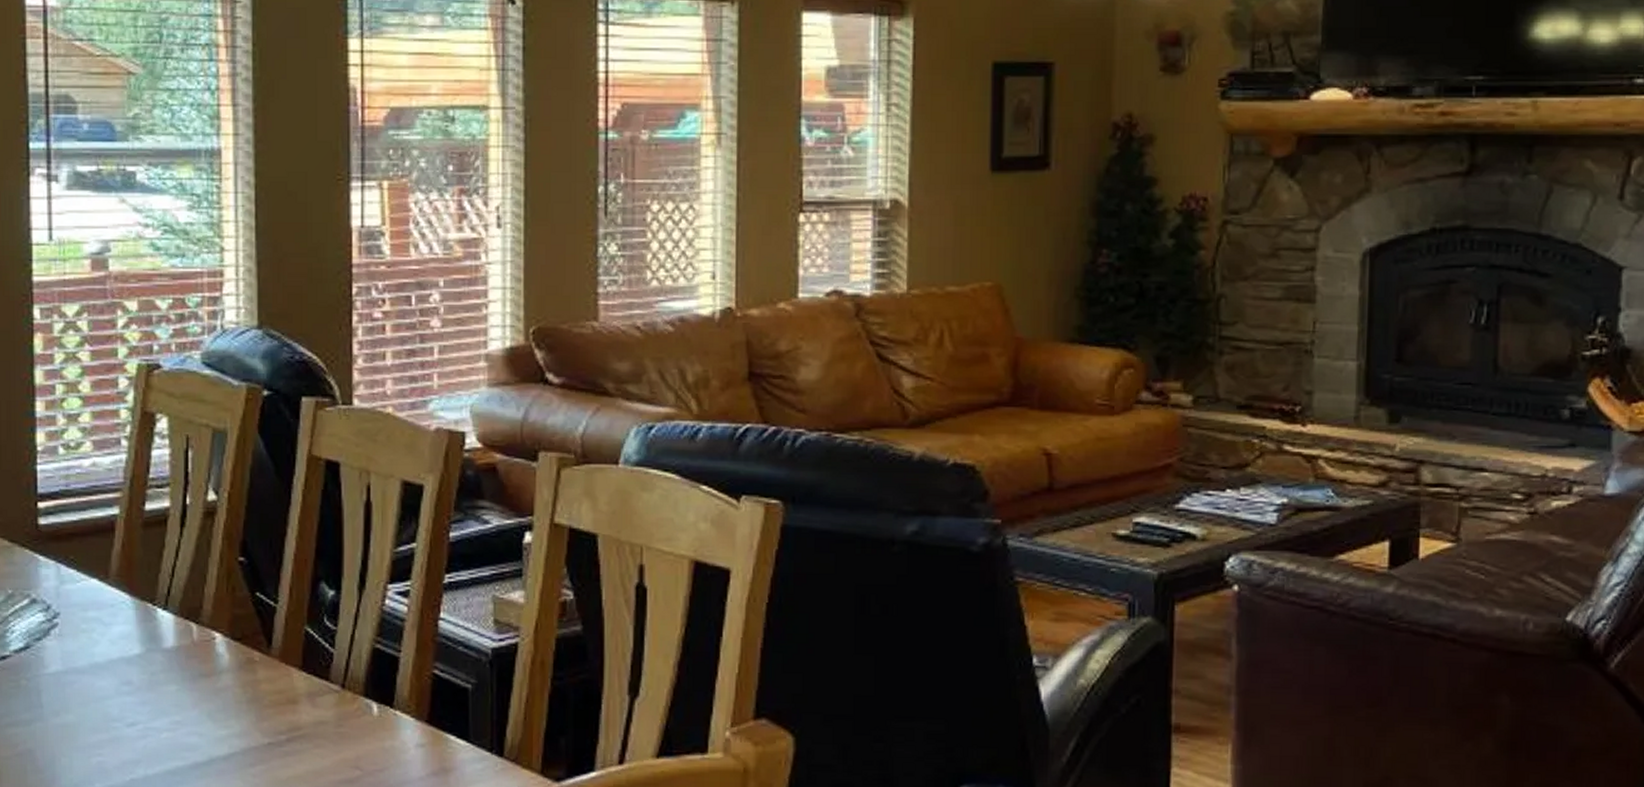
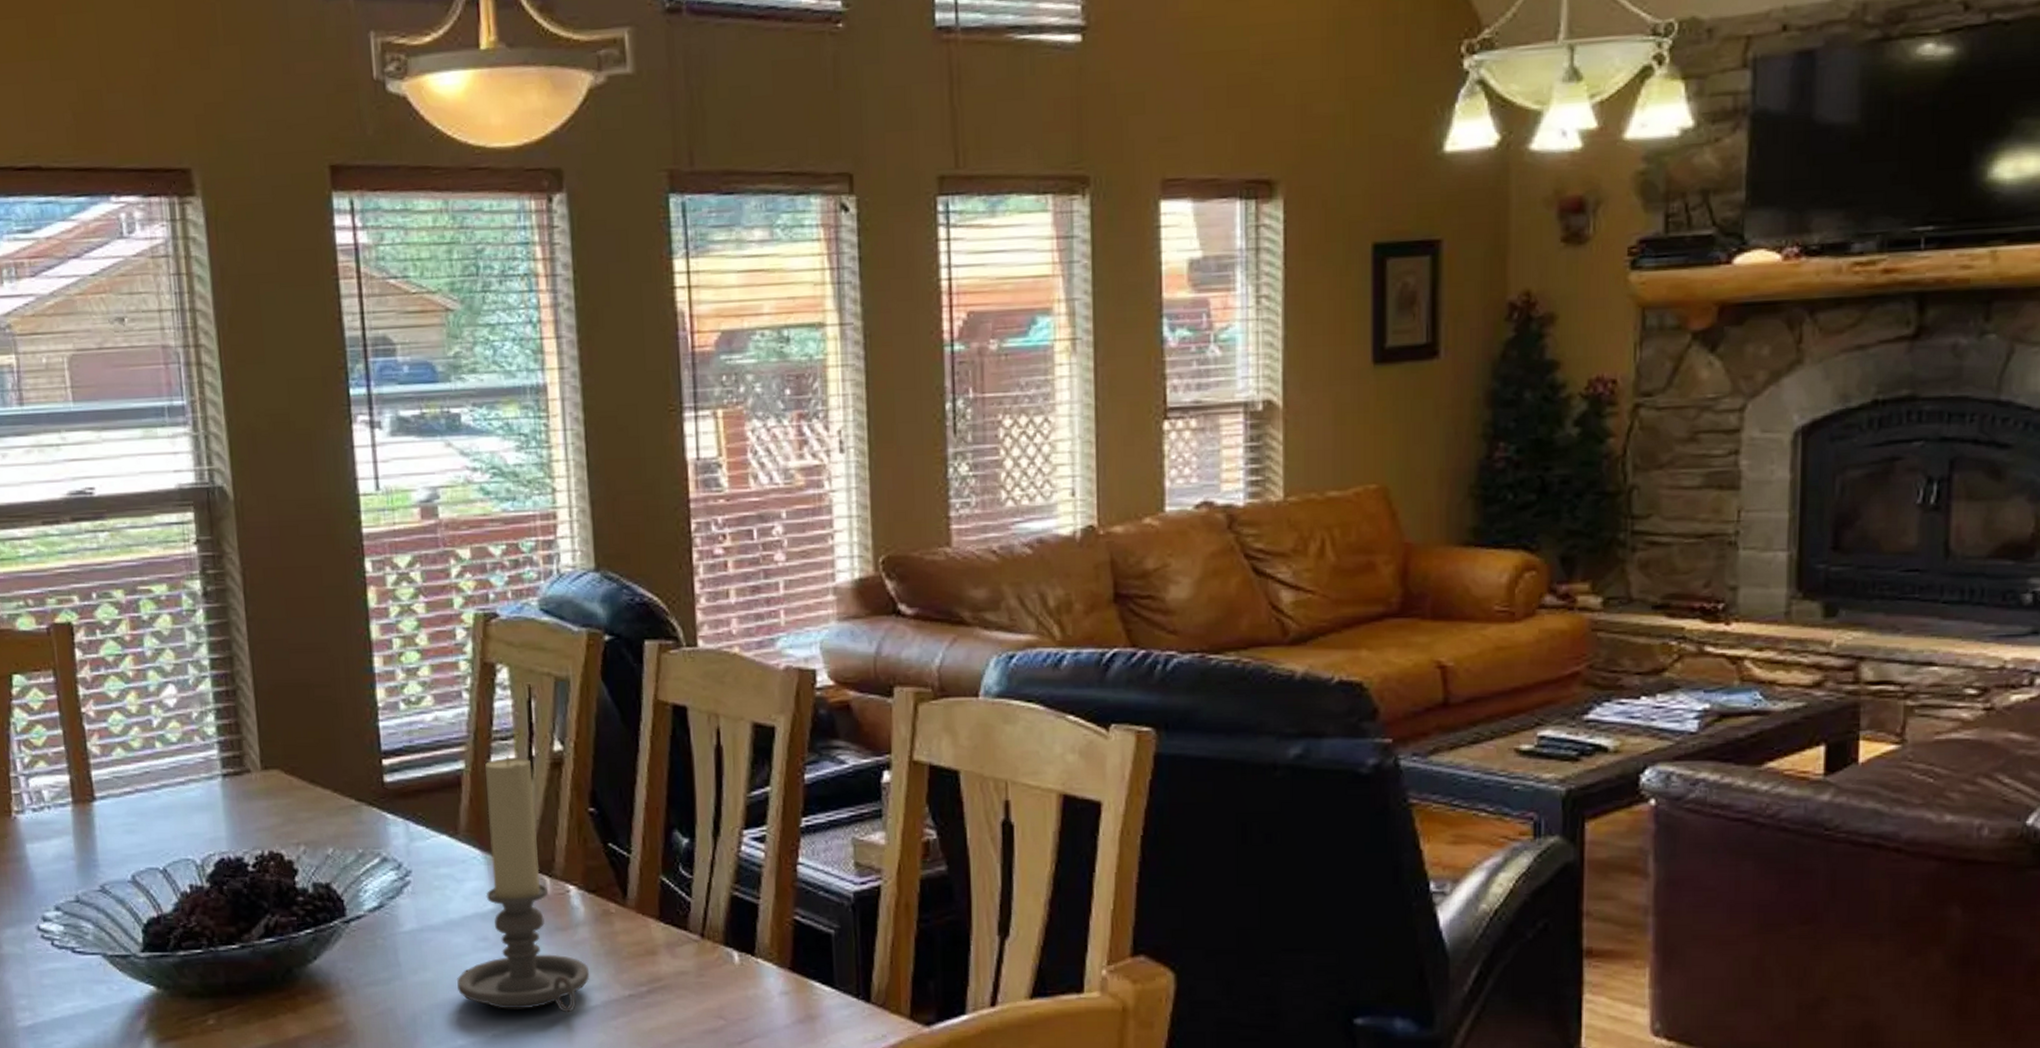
candle holder: none [97,503,231,759] -> present [456,756,590,1013]

